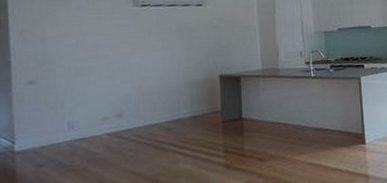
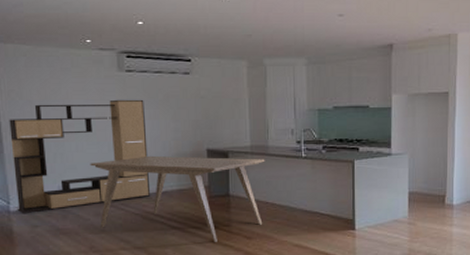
media console: none [20,31,163,154] -> present [9,99,151,214]
dining table: none [102,81,276,168] -> present [90,155,265,243]

